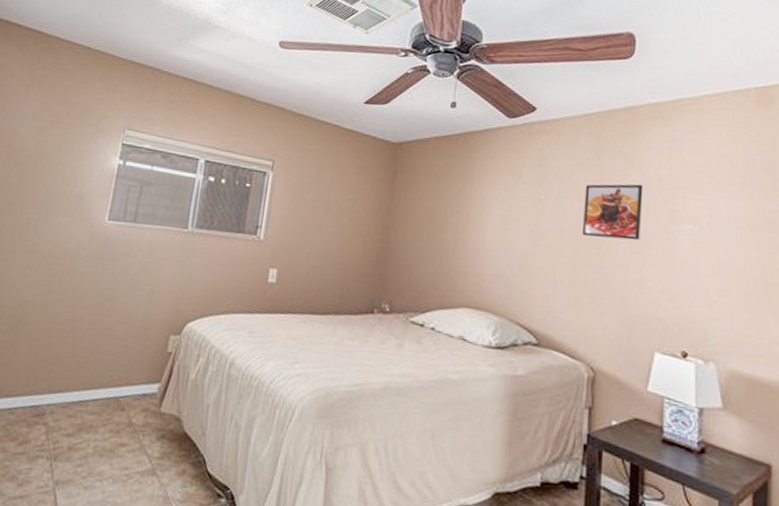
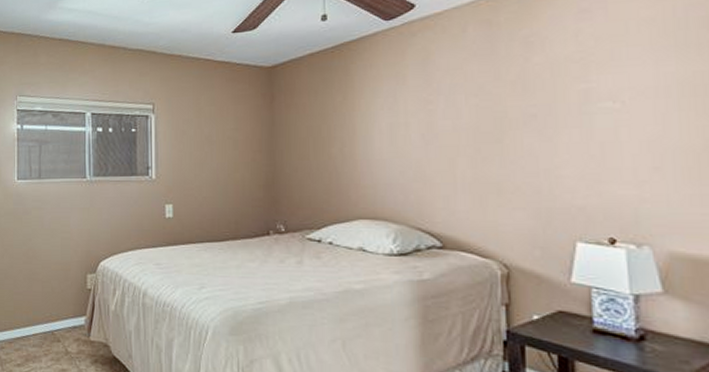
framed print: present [583,184,643,241] -> none [479,67,549,132]

